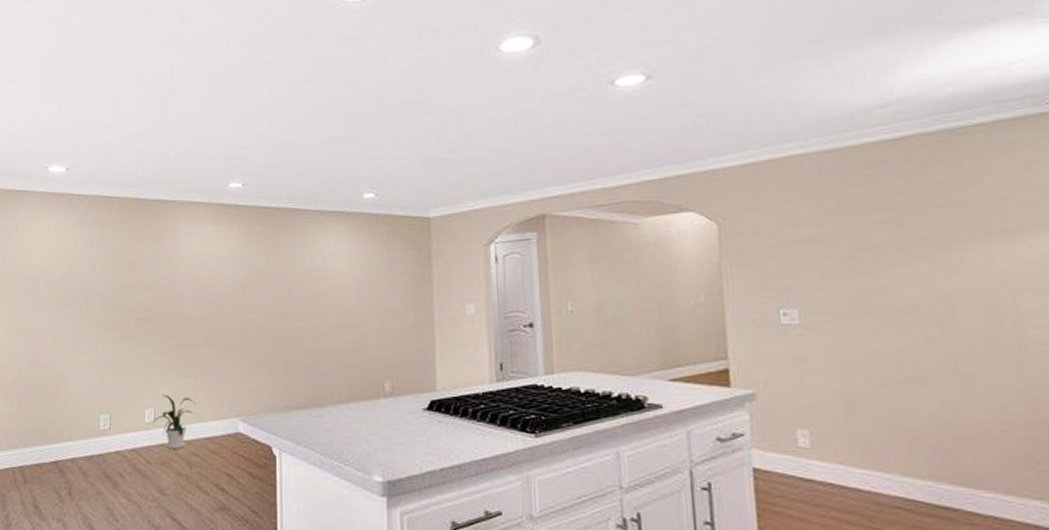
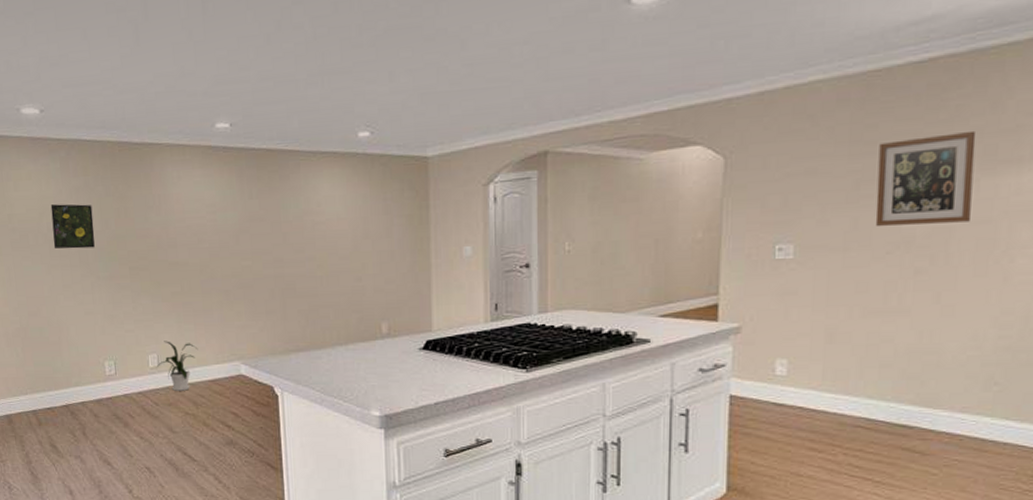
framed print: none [63,255,105,299] -> present [50,204,95,249]
wall art: none [867,203,972,293] -> present [875,130,977,226]

